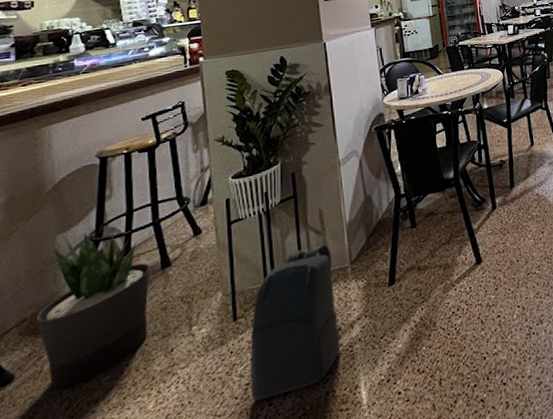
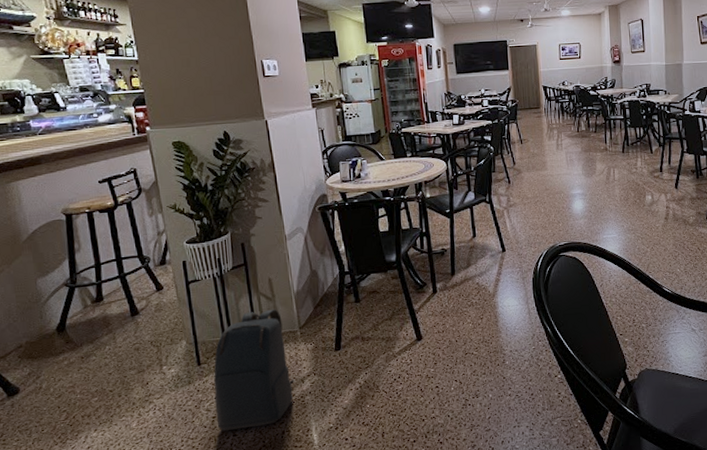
planter: present [36,230,150,389] -> none [30,279,125,403]

